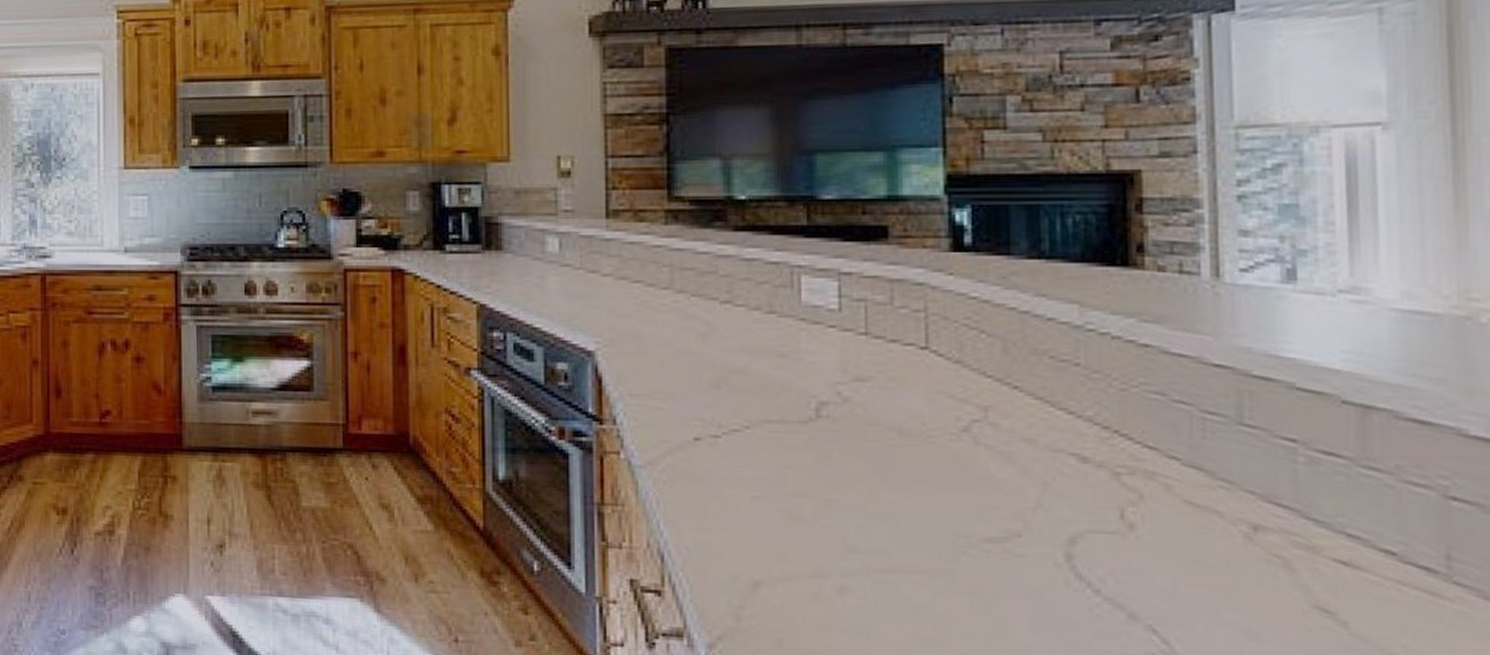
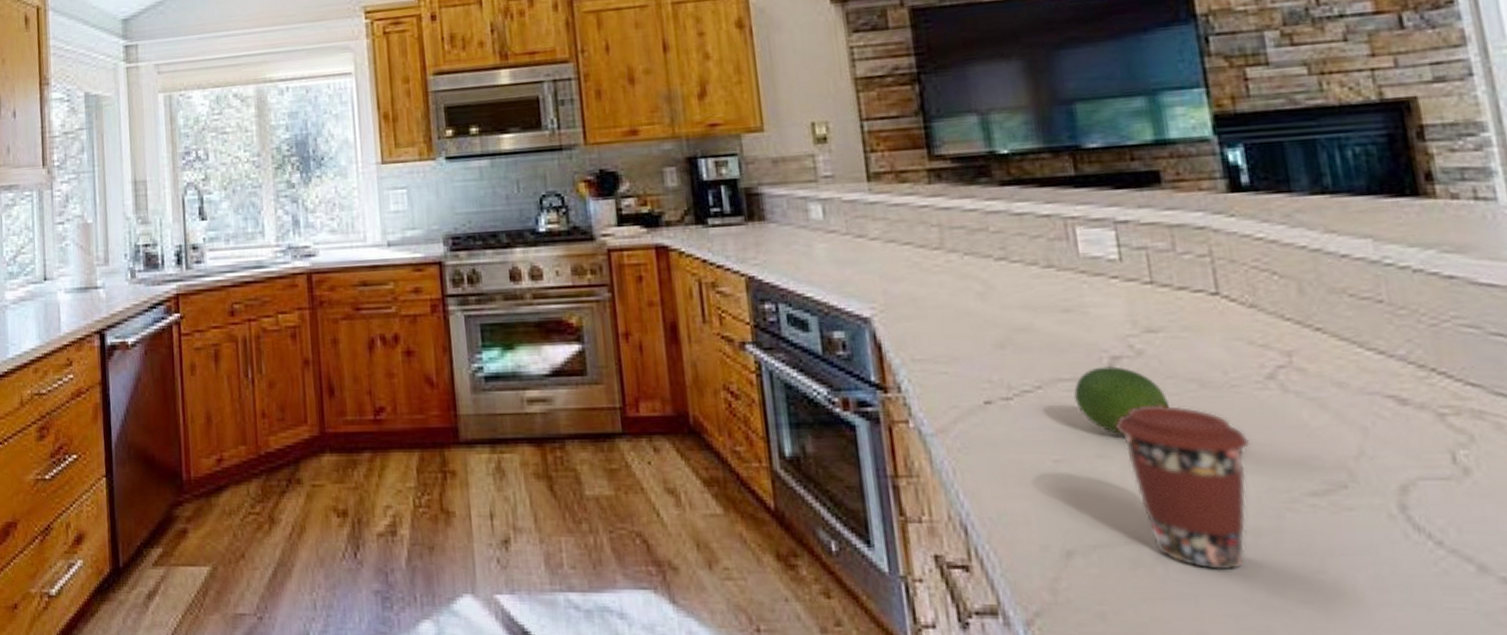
fruit: none [778,411,867,477] -> present [1073,366,1169,436]
coffee cup: none [815,451,939,607] -> present [1116,406,1251,571]

